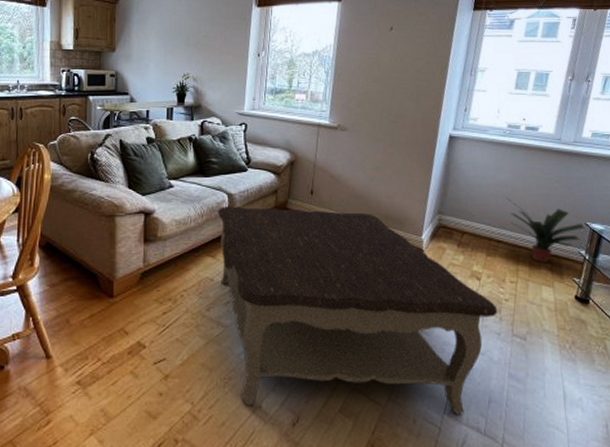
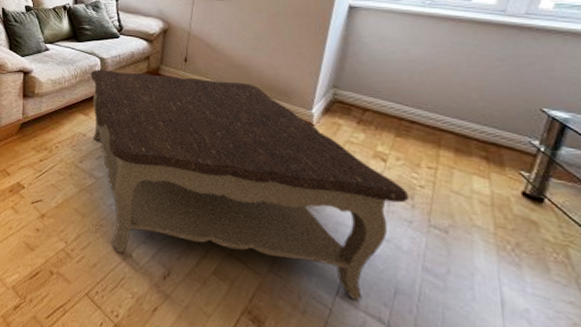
potted plant: present [506,197,585,264] -> none [423,74,540,151]

